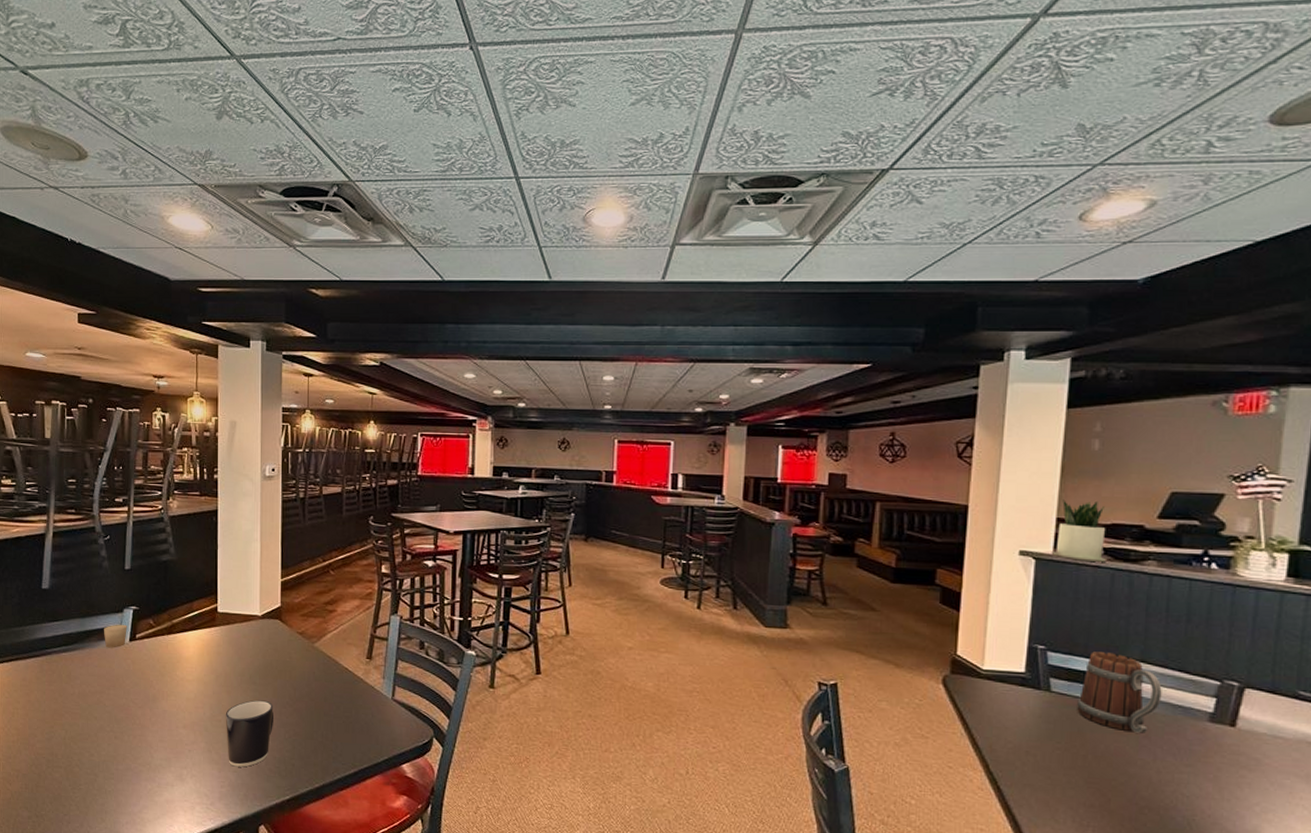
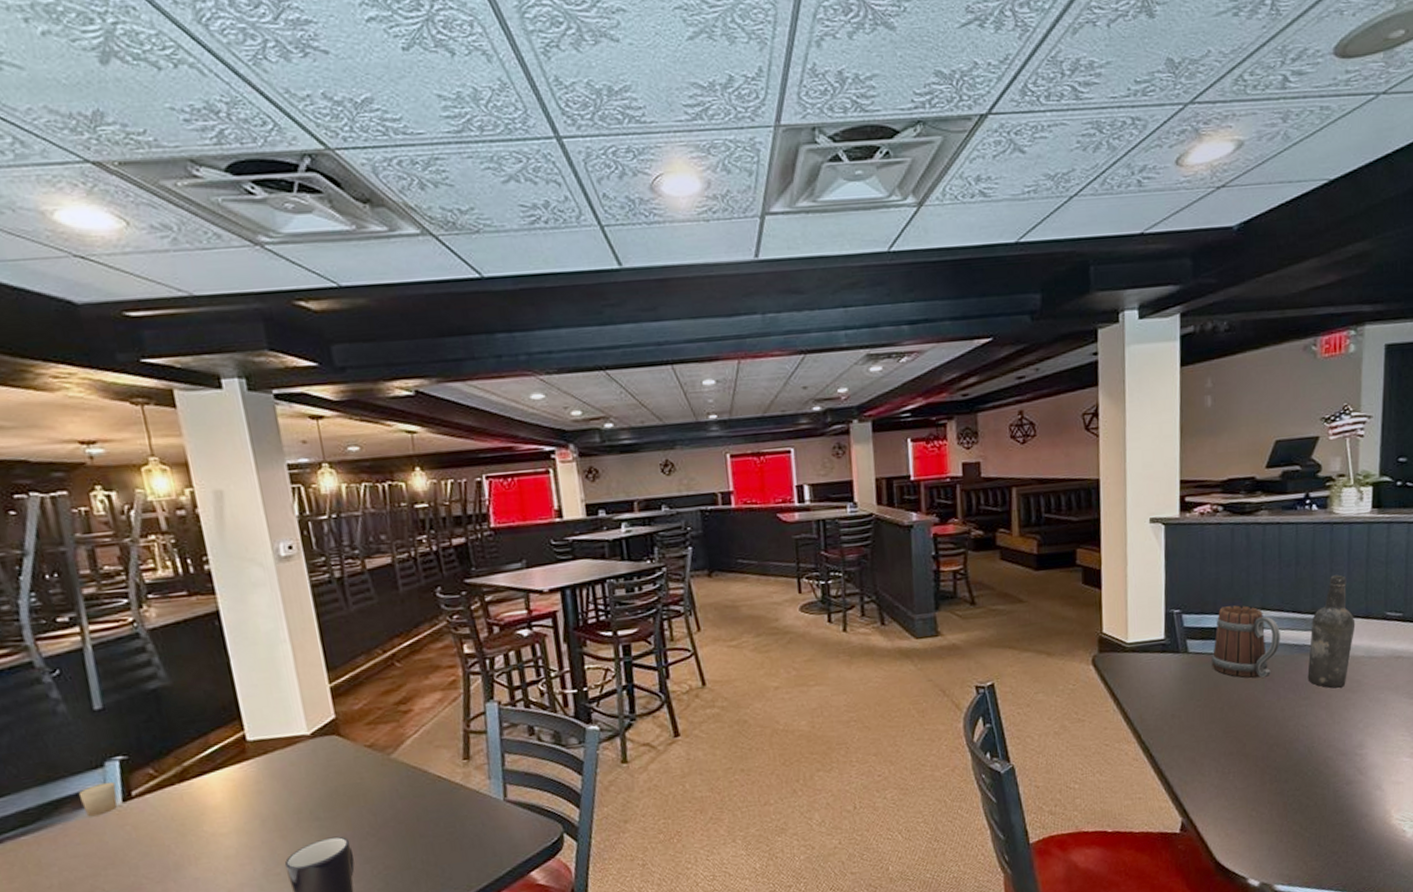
planter: present [1051,499,1108,563] -> none [1178,459,1227,521]
beer bottle: none [1192,640,1258,762] -> present [1307,574,1356,688]

